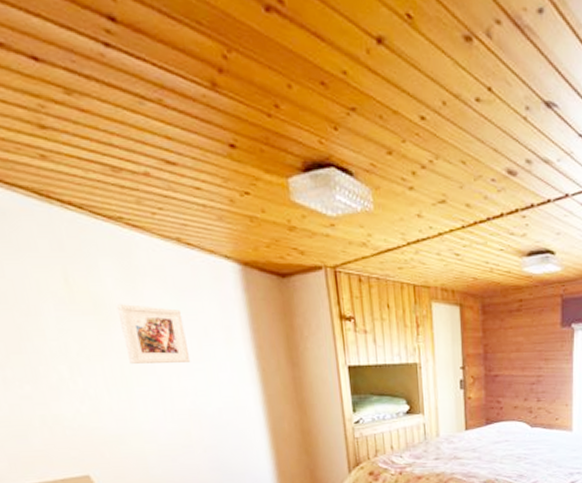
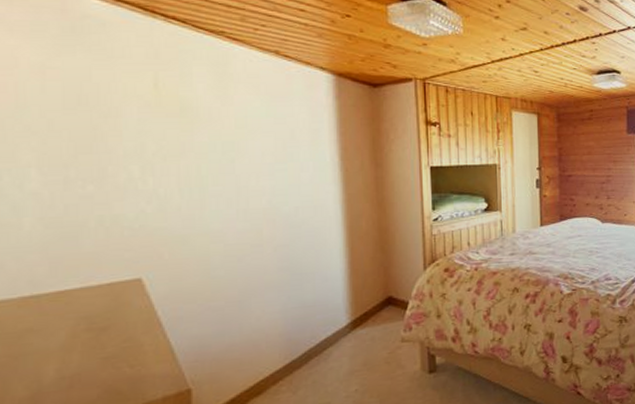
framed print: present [116,304,191,364] -> none [204,108,273,164]

